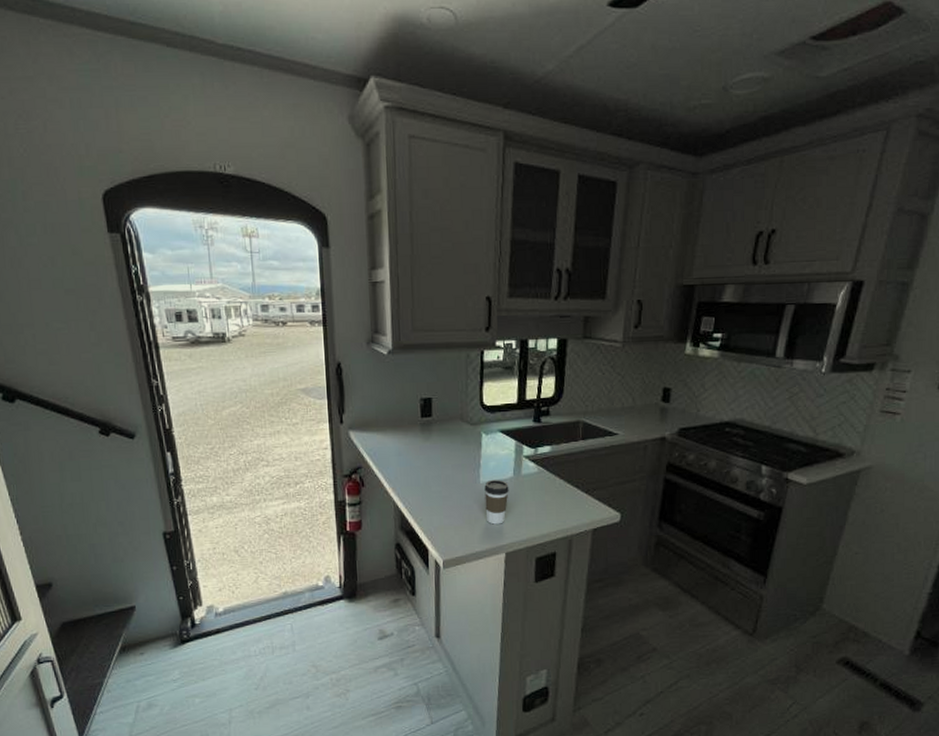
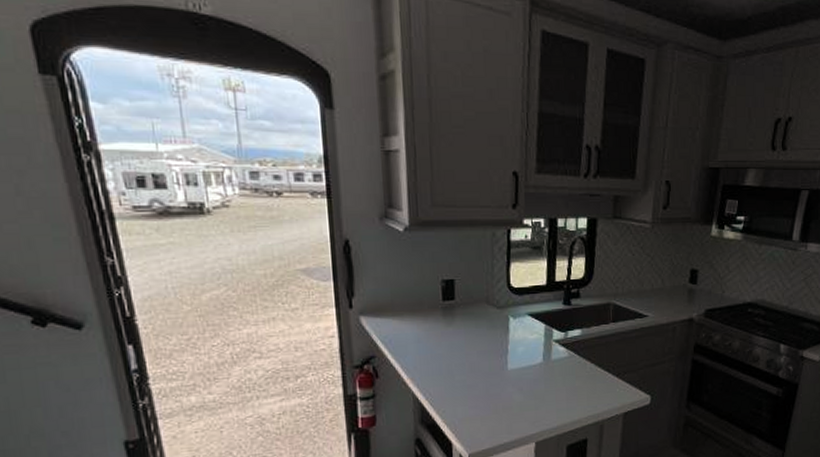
coffee cup: present [484,480,509,525] -> none [512,366,539,413]

